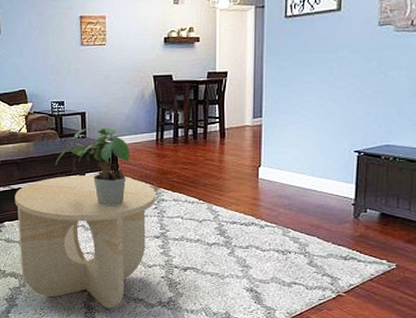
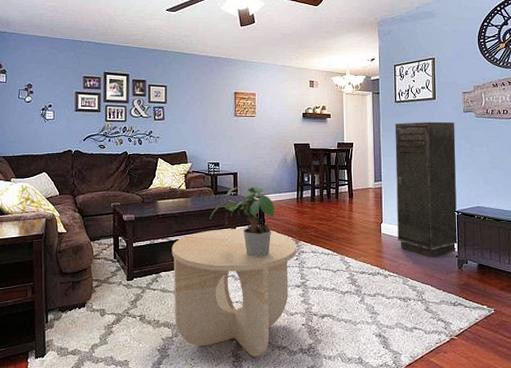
storage cabinet: none [279,39,365,206] -> present [395,121,458,258]

